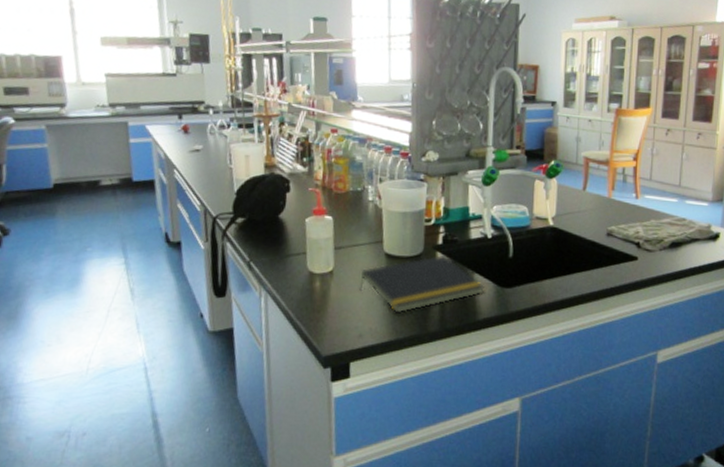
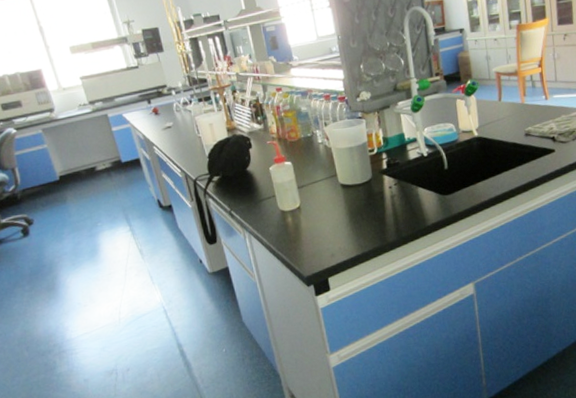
notepad: present [359,254,484,314] -> none [324,176,429,232]

